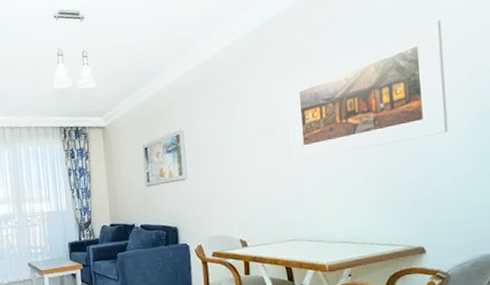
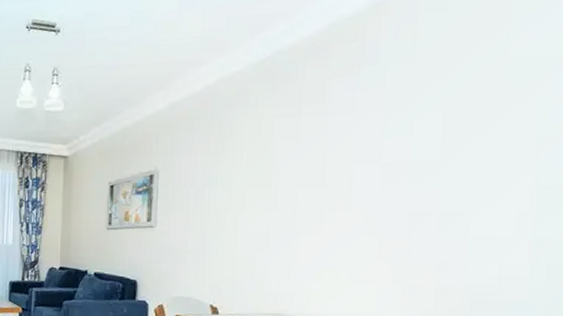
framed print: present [286,20,449,160] -> none [288,68,508,220]

